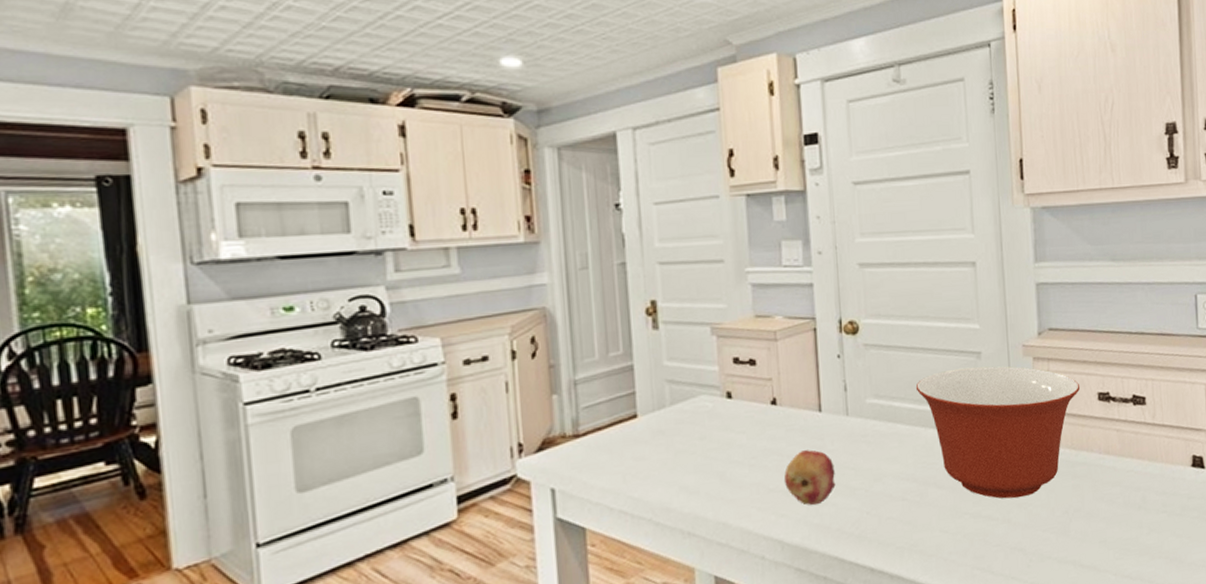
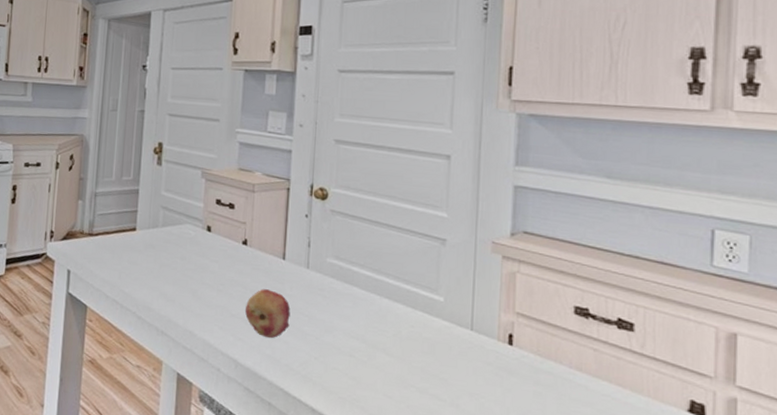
mixing bowl: present [915,366,1080,499] -> none [375,249,553,388]

